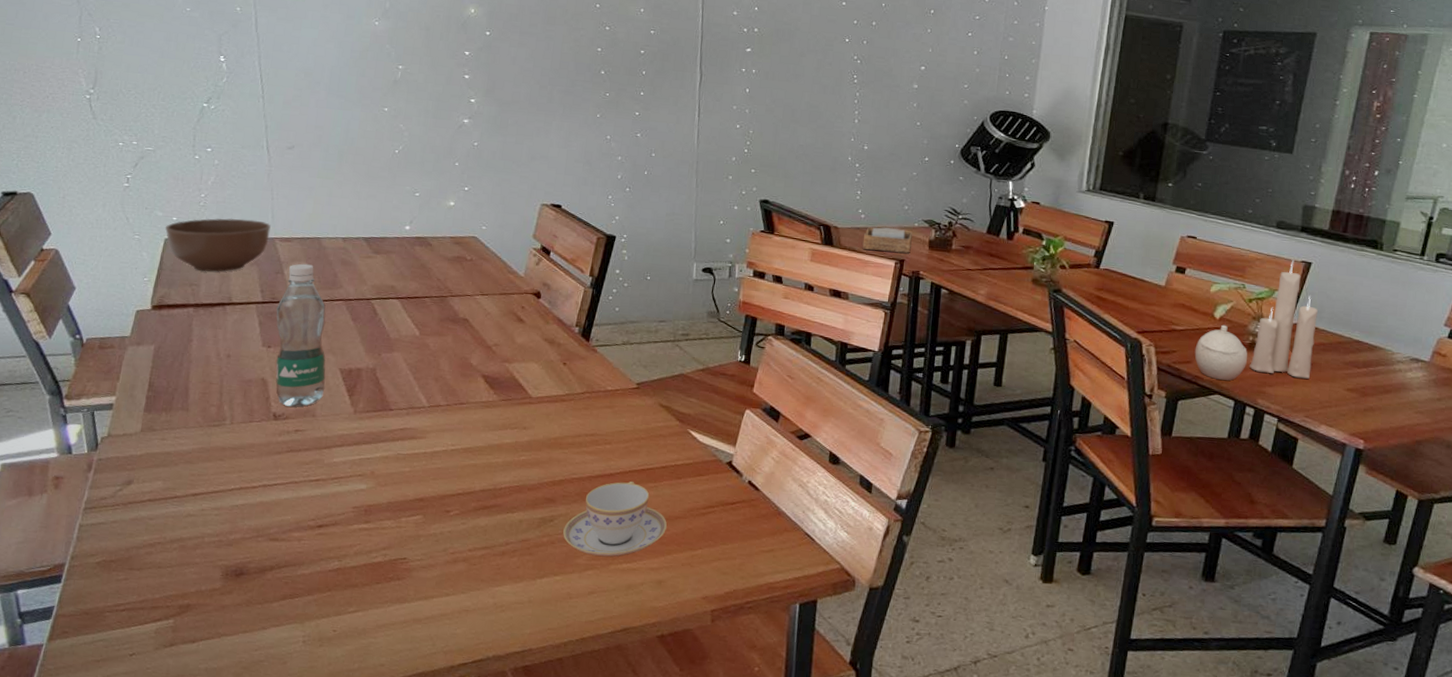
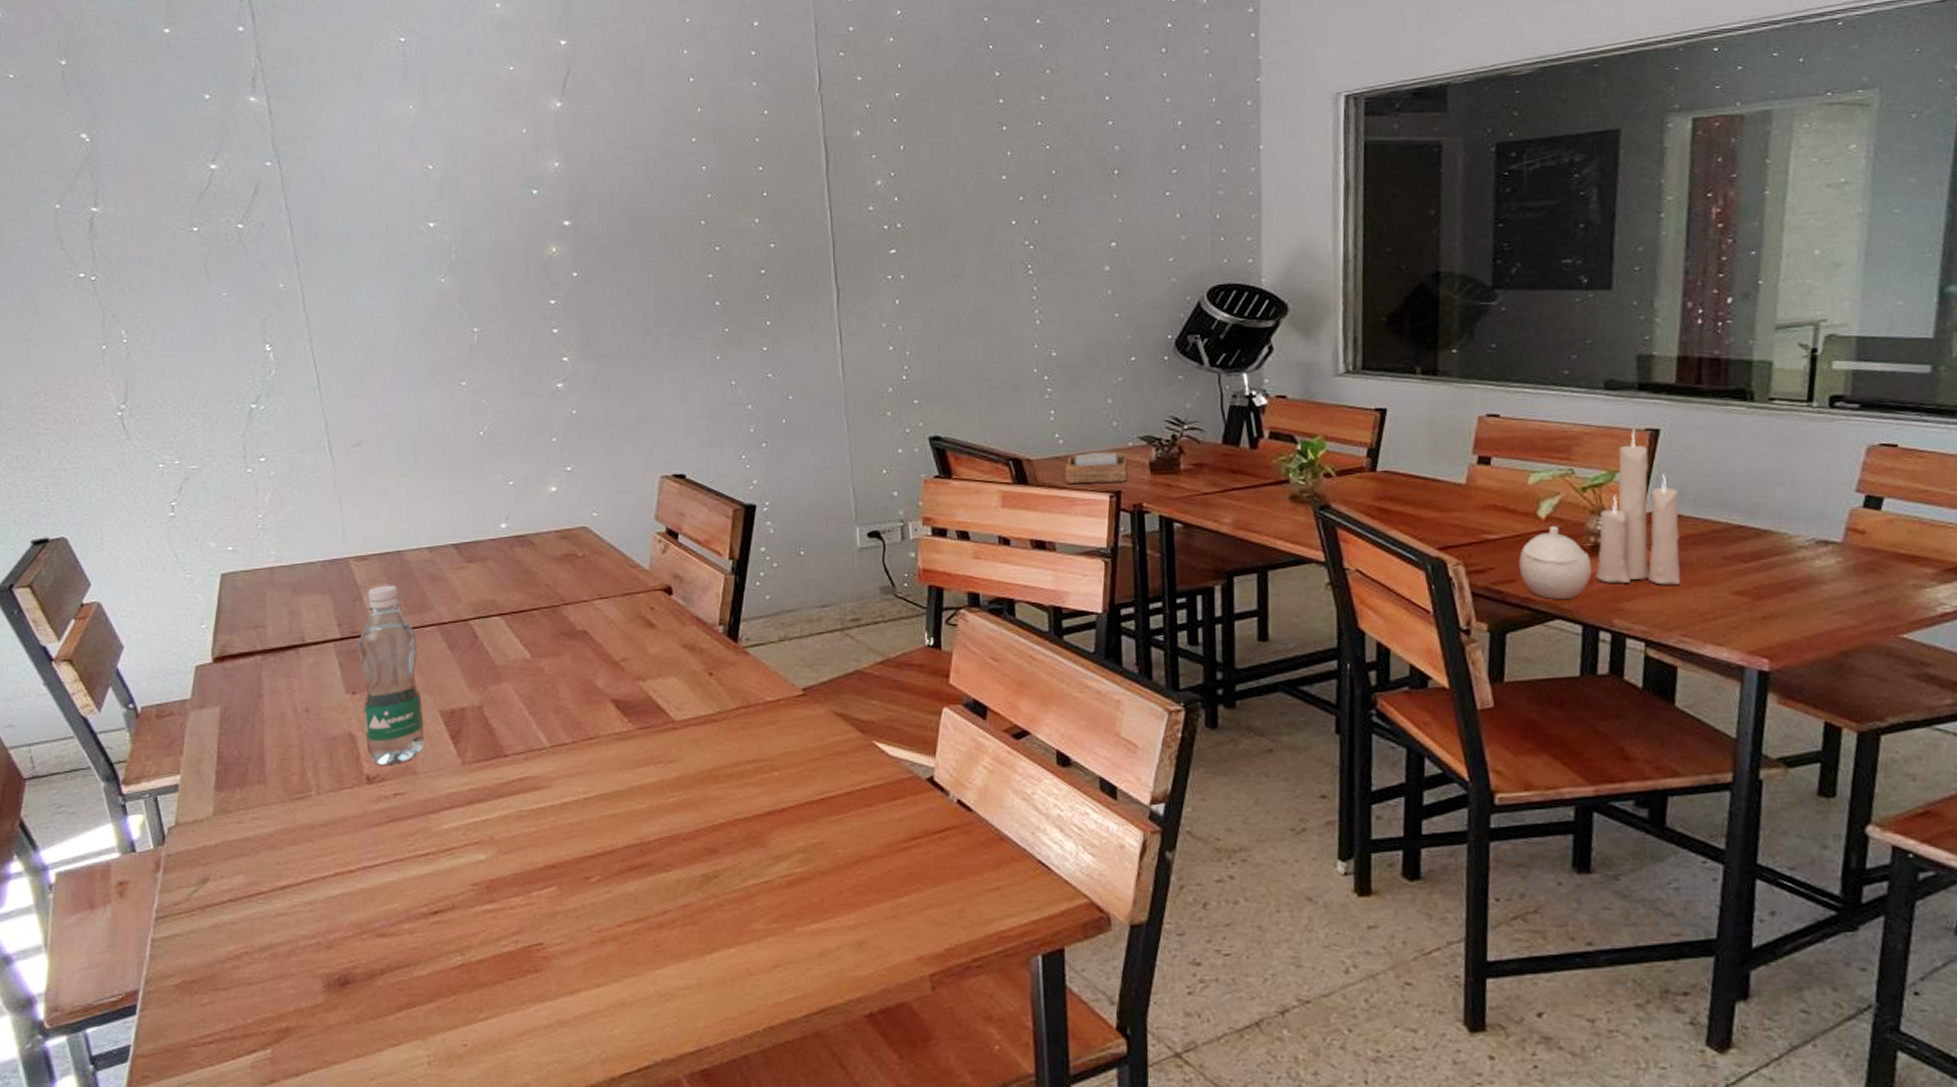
bowl: present [165,218,271,272] -> none [220,538,342,609]
teacup: present [563,481,667,558] -> none [732,815,860,918]

